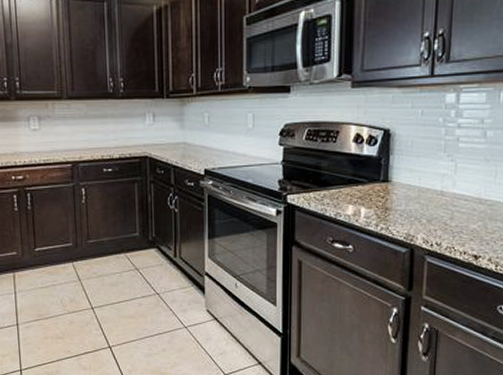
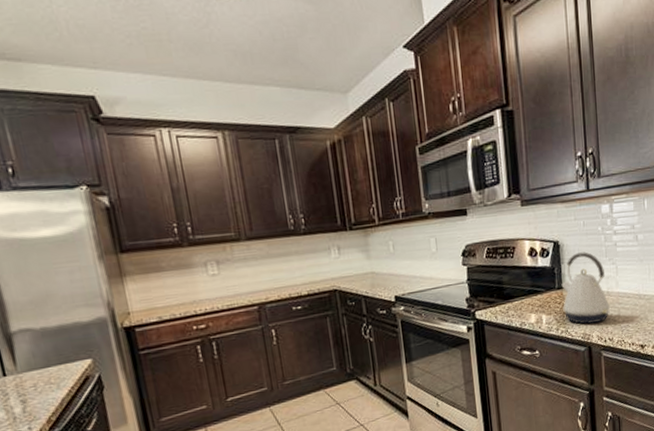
kettle: none [386,144,442,224] -> present [561,252,610,324]

